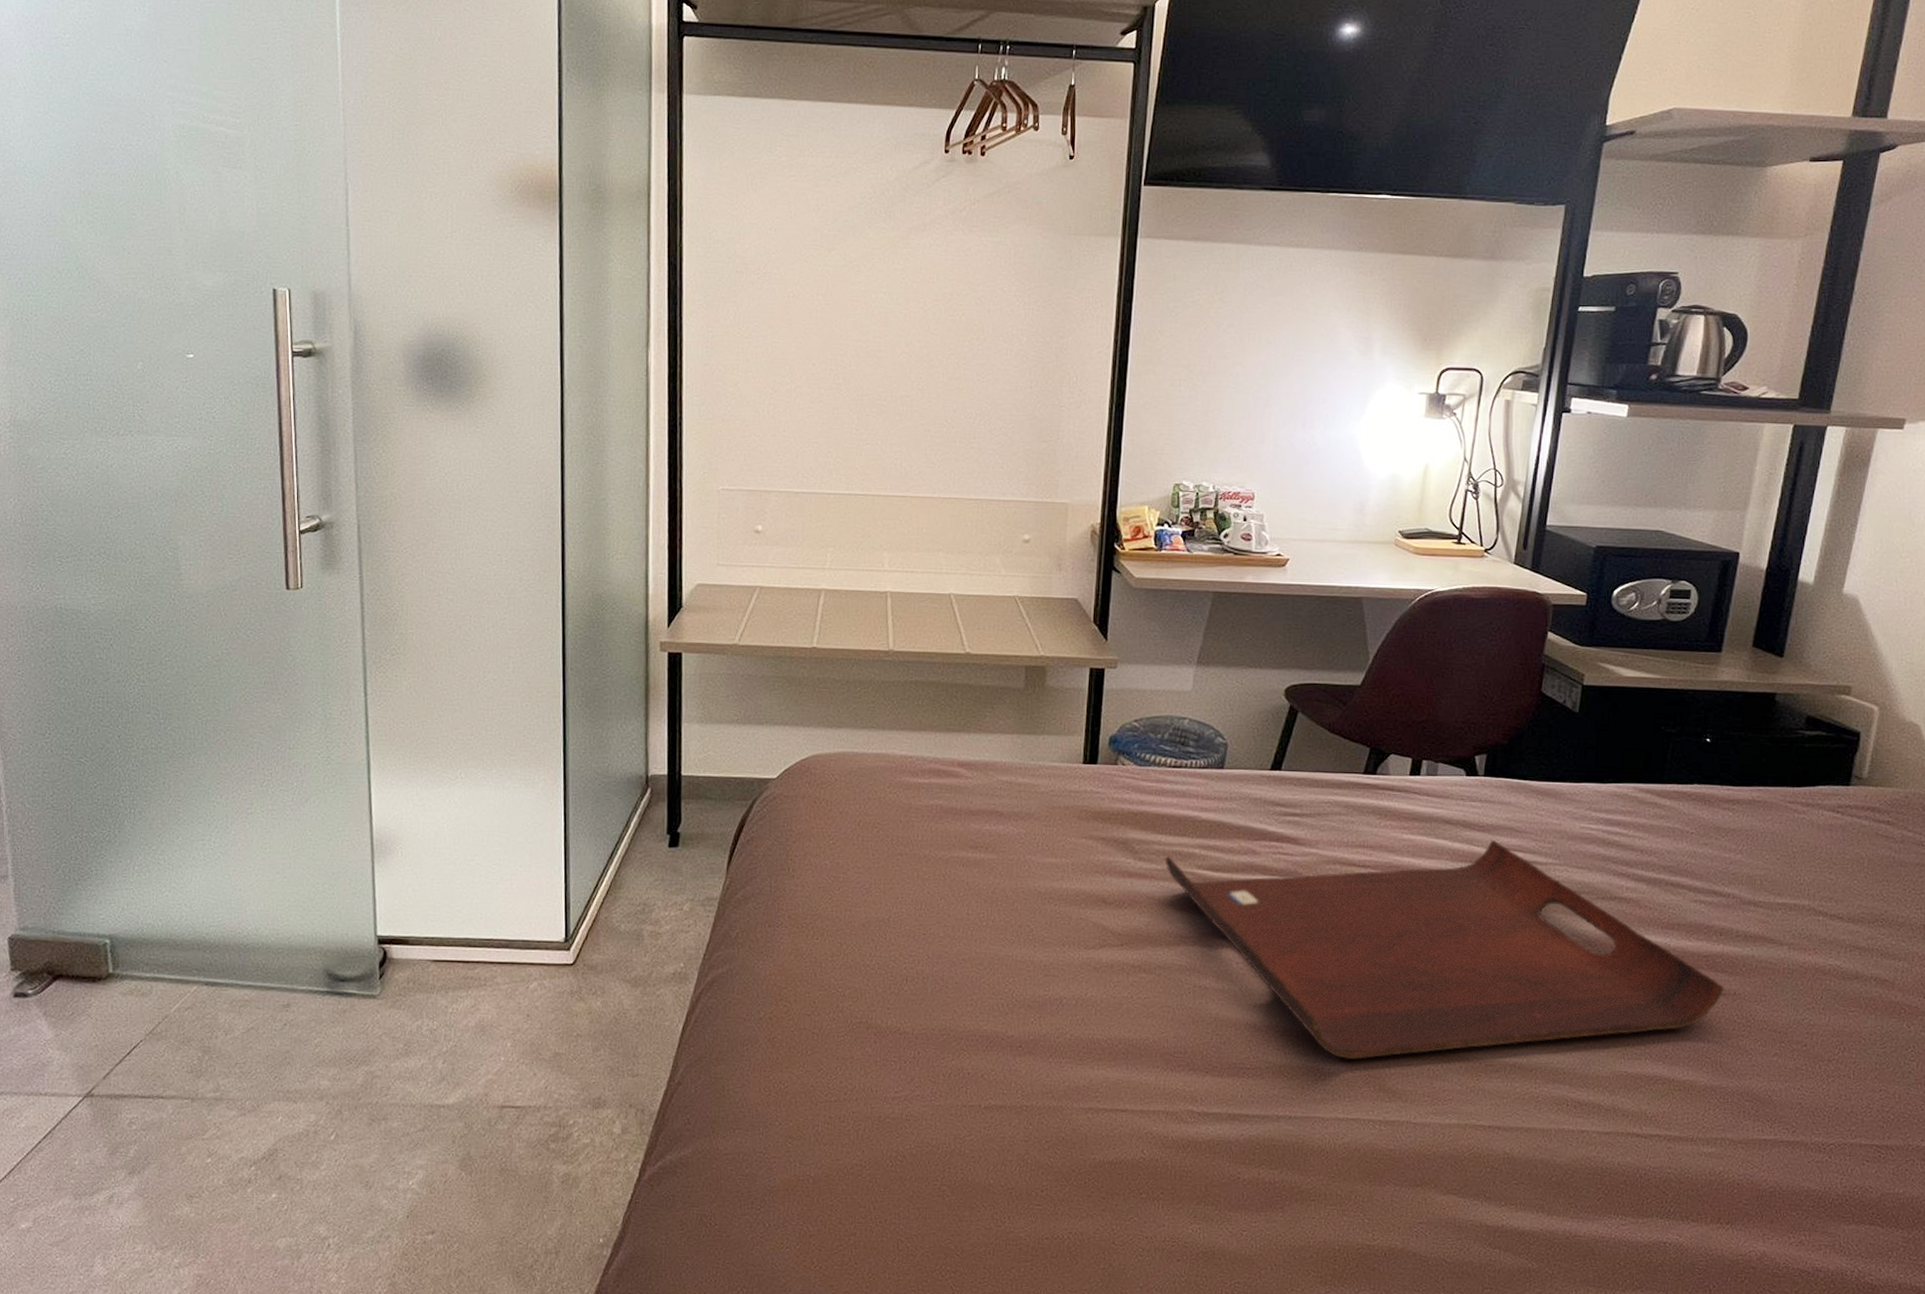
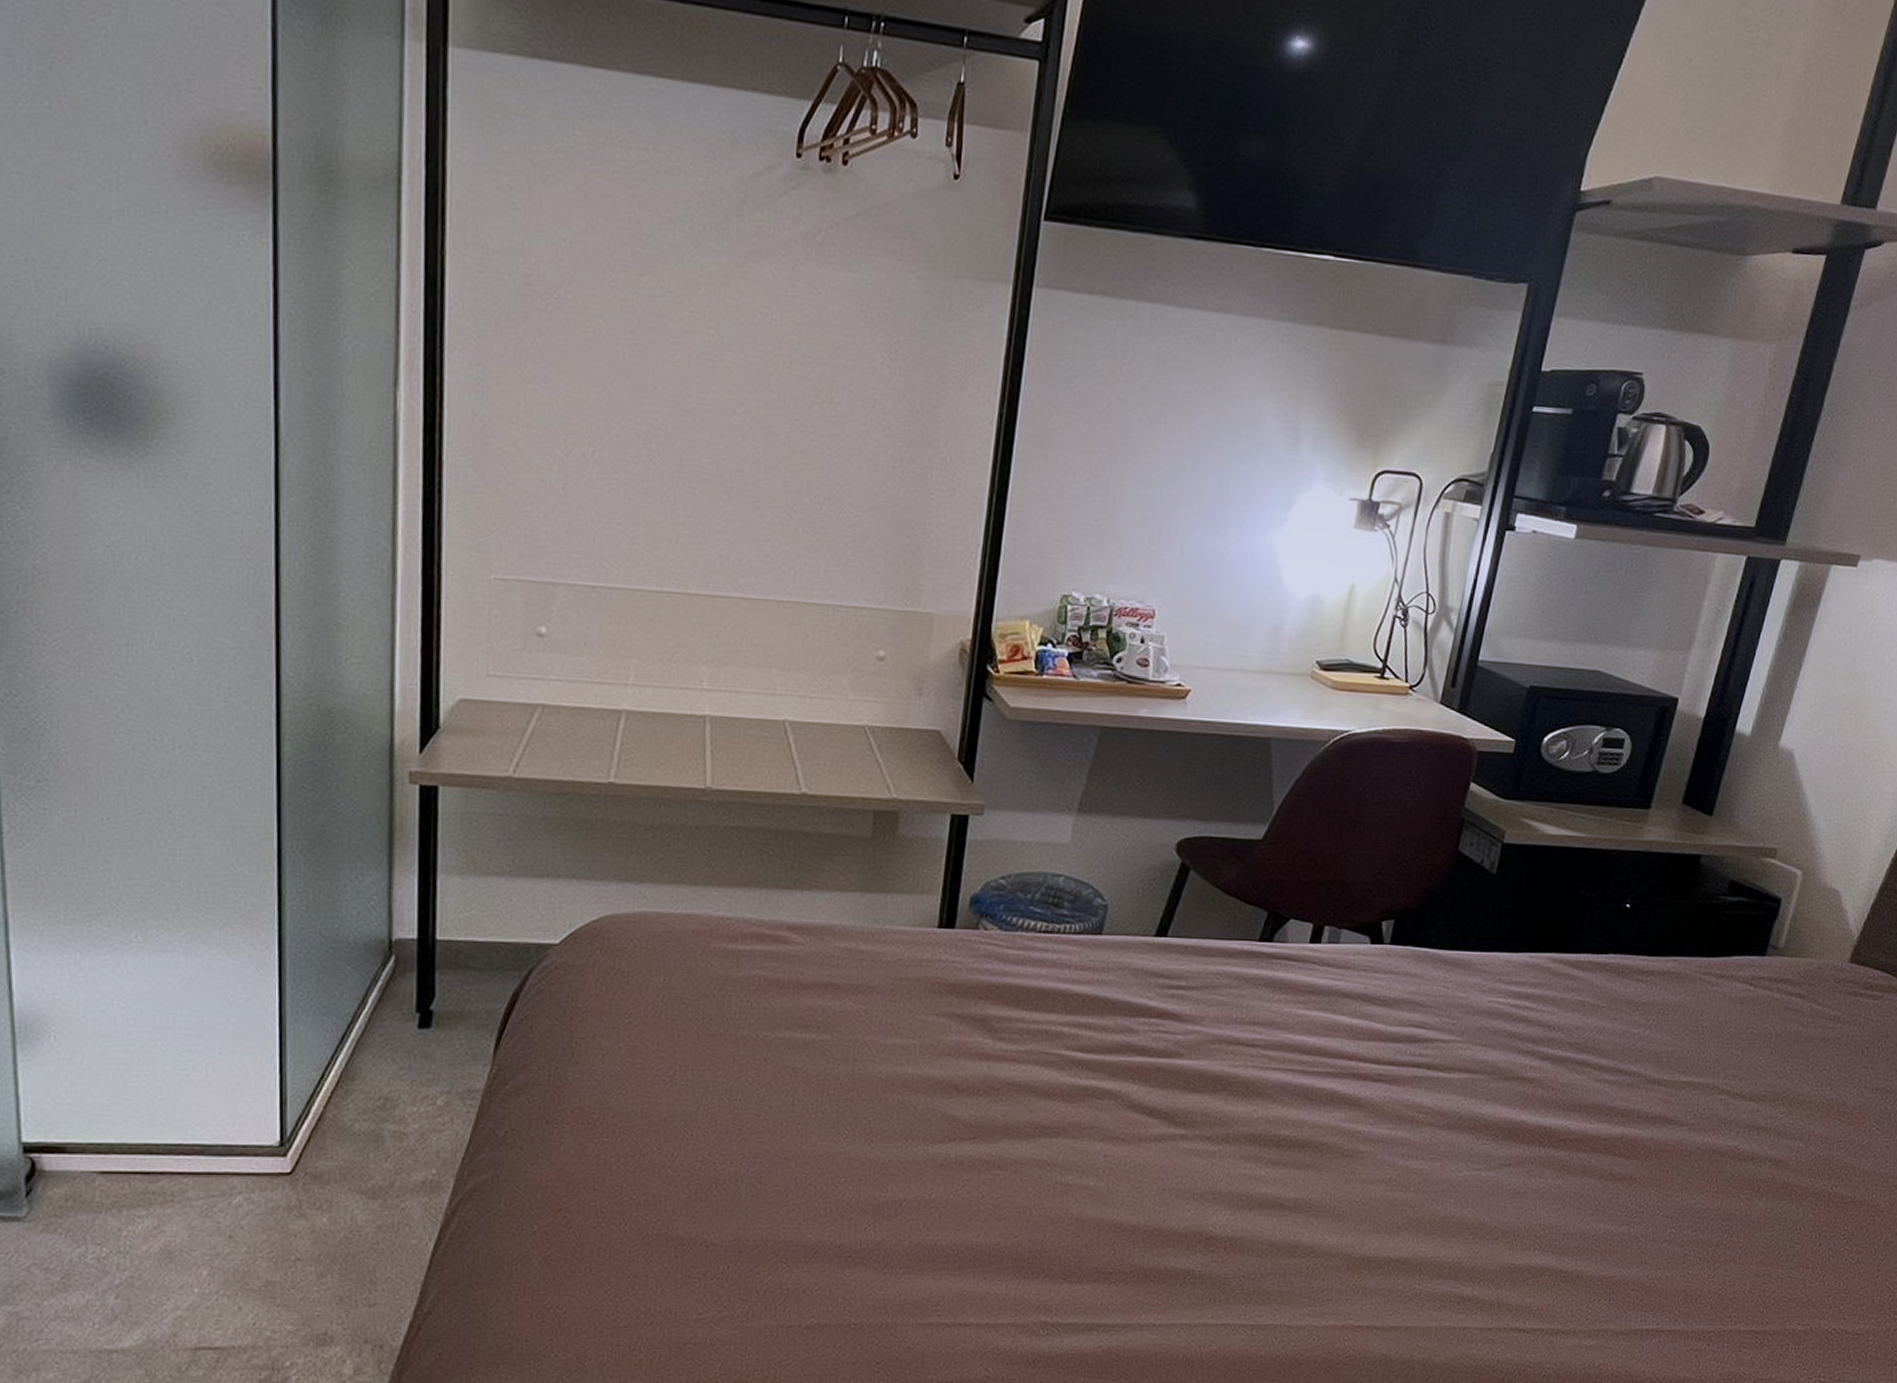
serving tray: present [1165,839,1725,1060] -> none [1028,1014,1621,1259]

